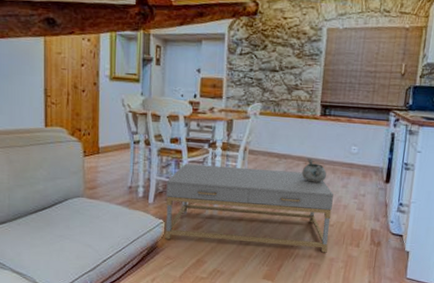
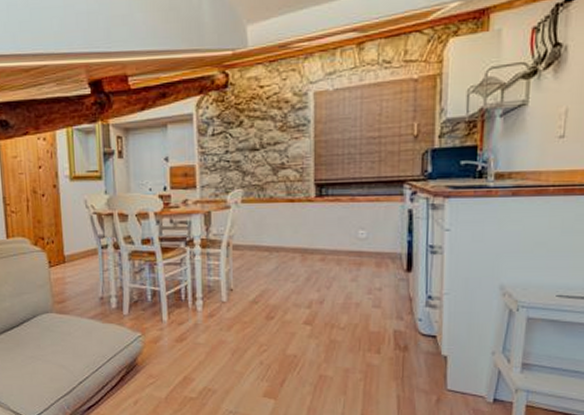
coffee table: present [165,164,334,253] -> none [141,266,341,362]
decorative bowl: present [301,159,327,183] -> none [299,249,330,278]

